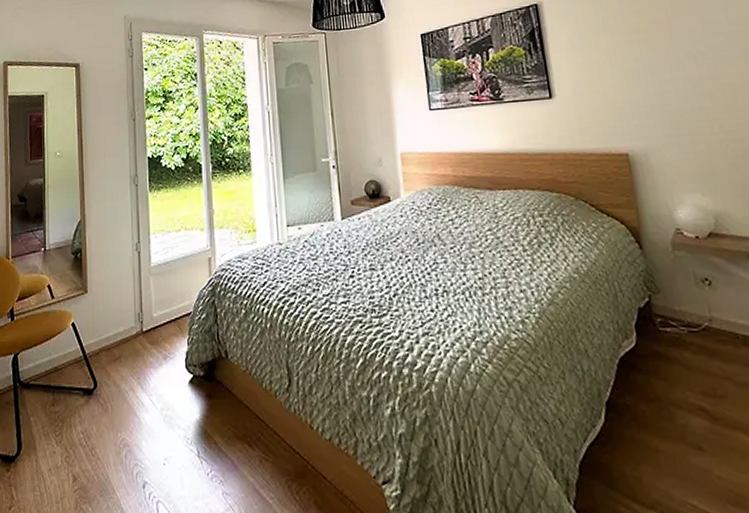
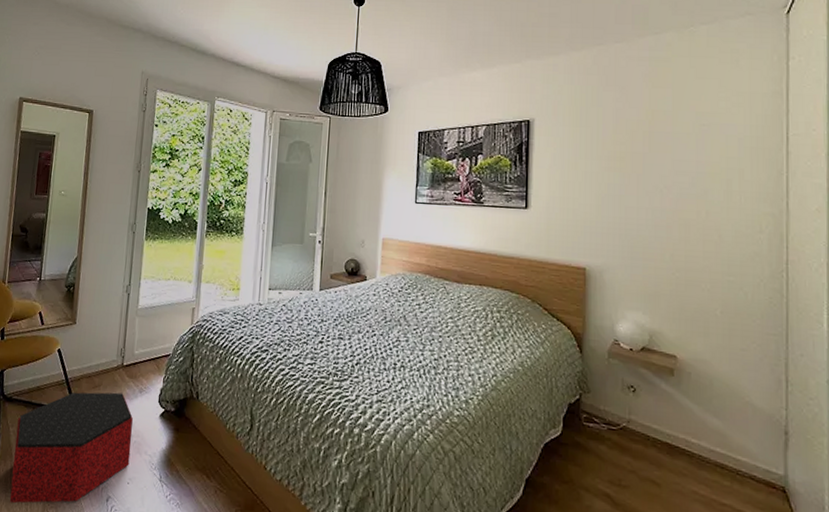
ottoman: none [37,362,163,503] -> present [9,392,133,504]

